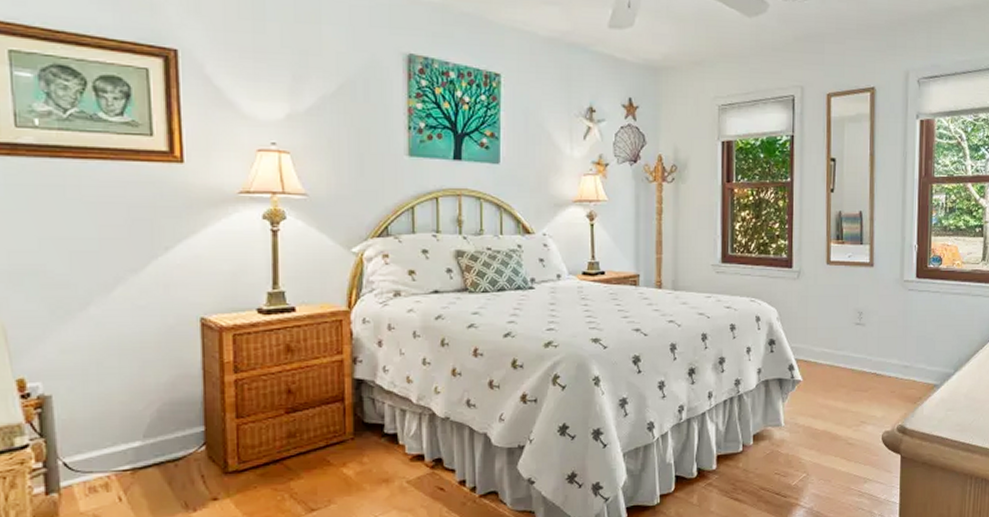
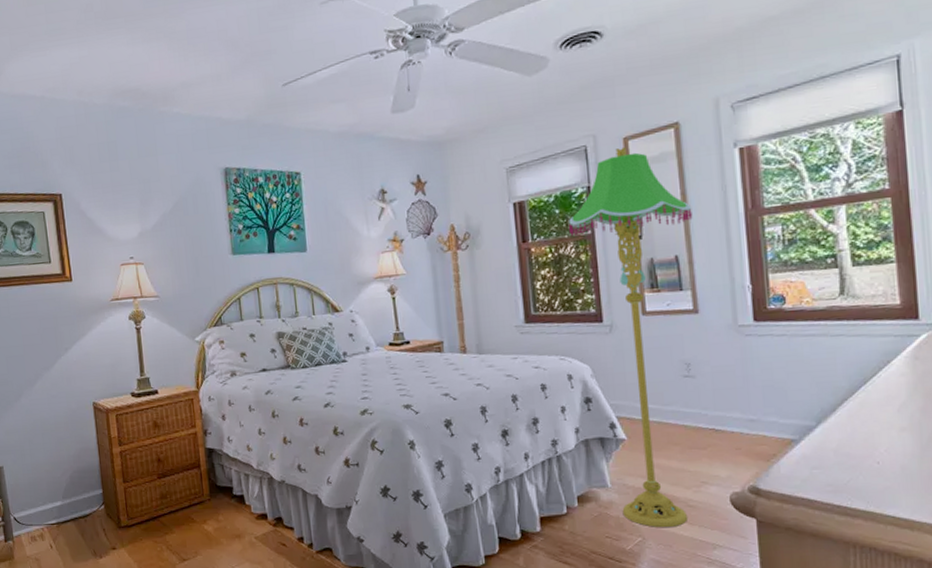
floor lamp: none [770,102,878,464] -> present [568,146,693,528]

